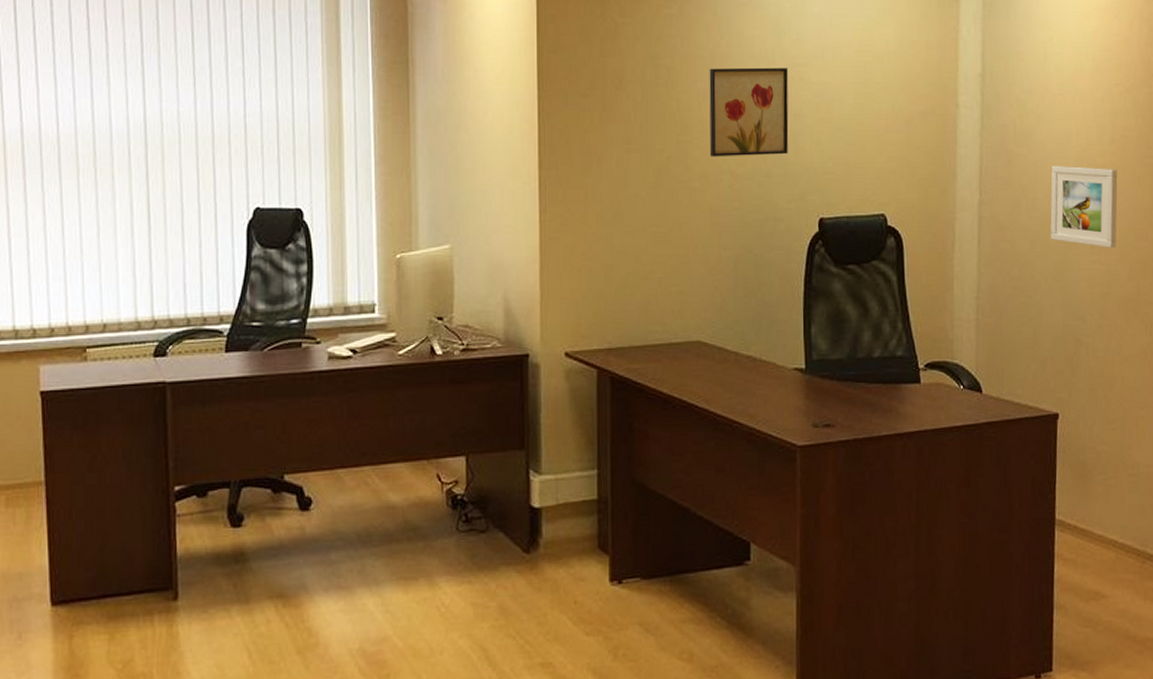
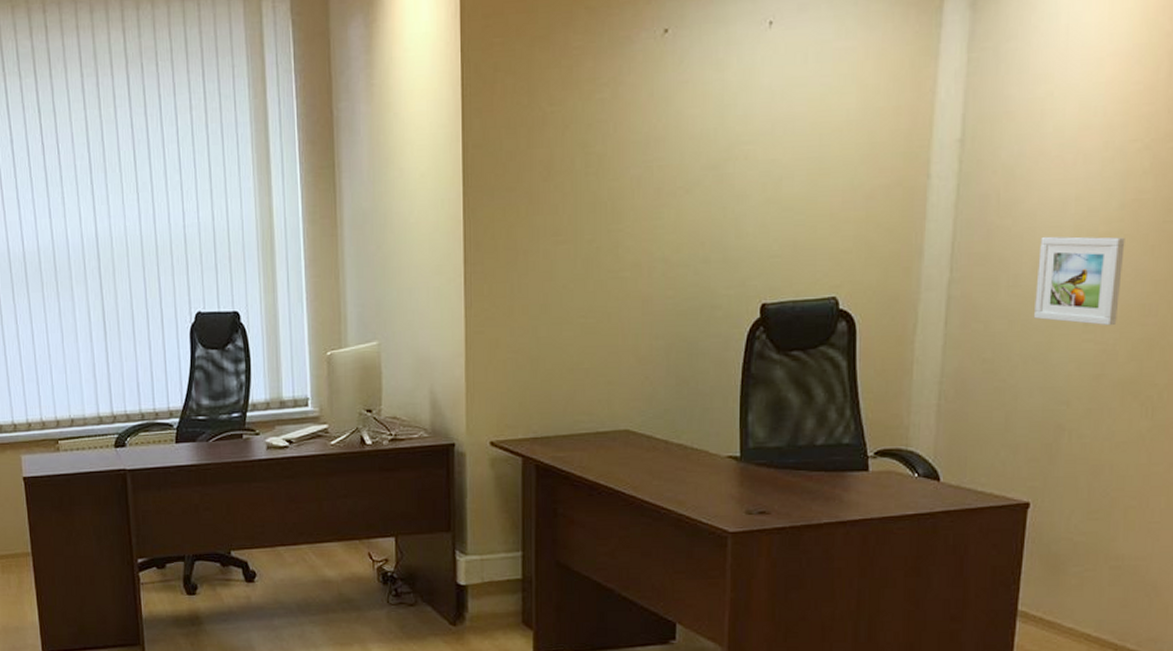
wall art: present [709,67,789,157] -> none [643,147,731,246]

